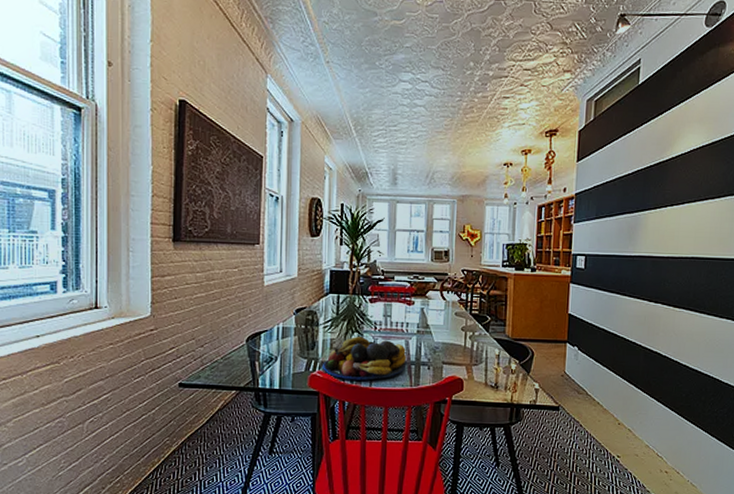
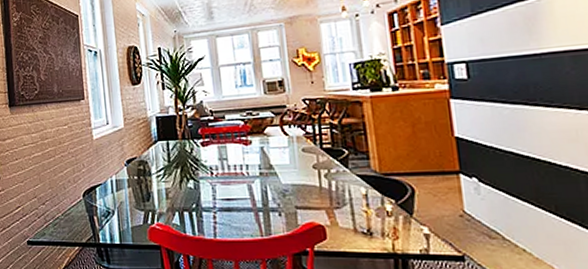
fruit bowl: present [323,336,407,381] -> none [161,184,253,232]

